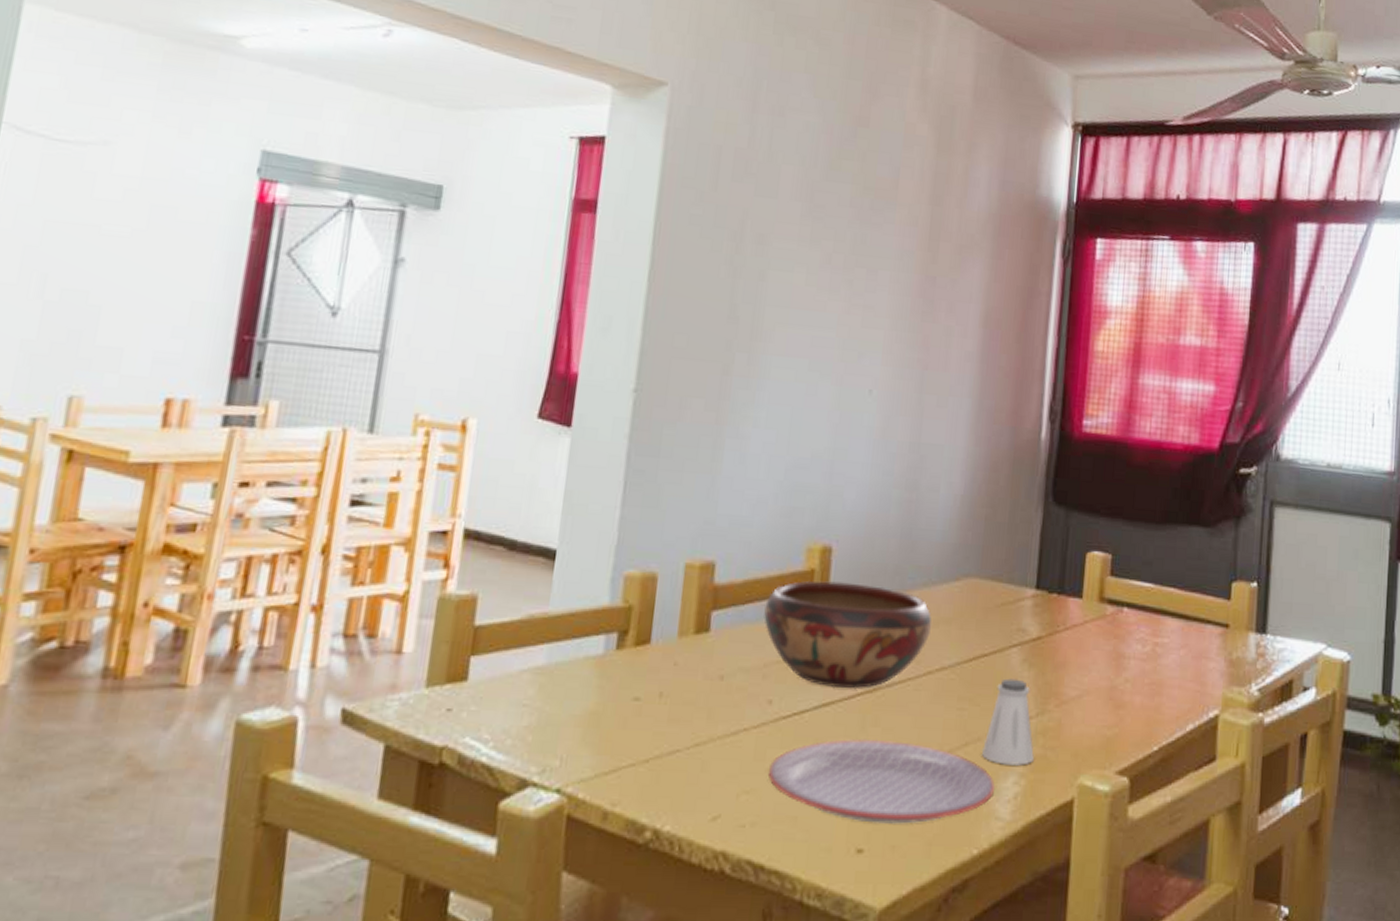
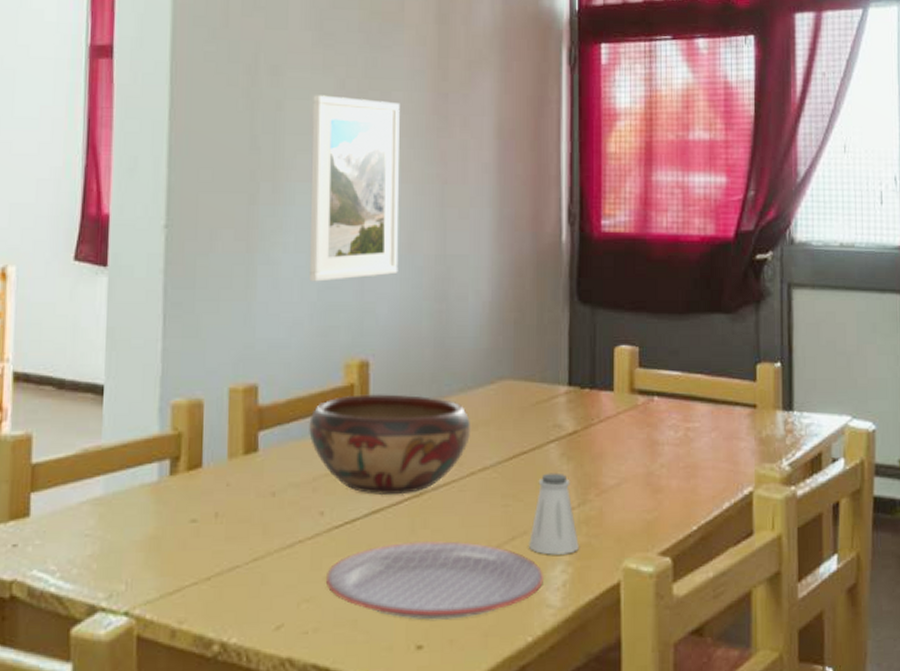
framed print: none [778,267,886,461] -> present [309,95,400,282]

